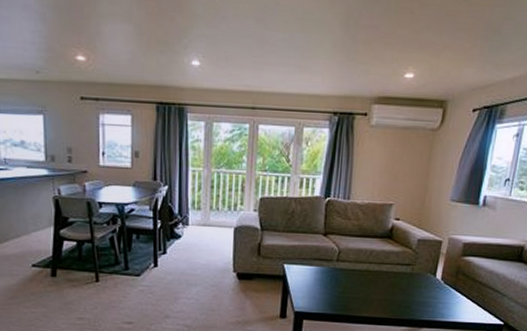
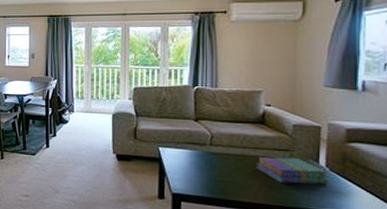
books: none [379,271,441,297] -> present [256,156,328,185]

